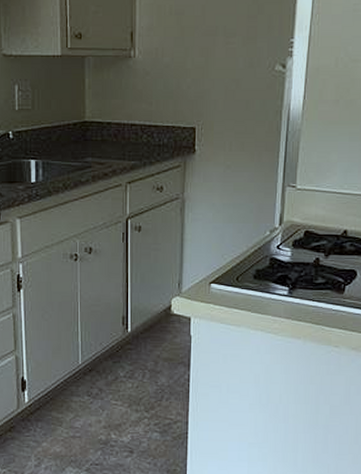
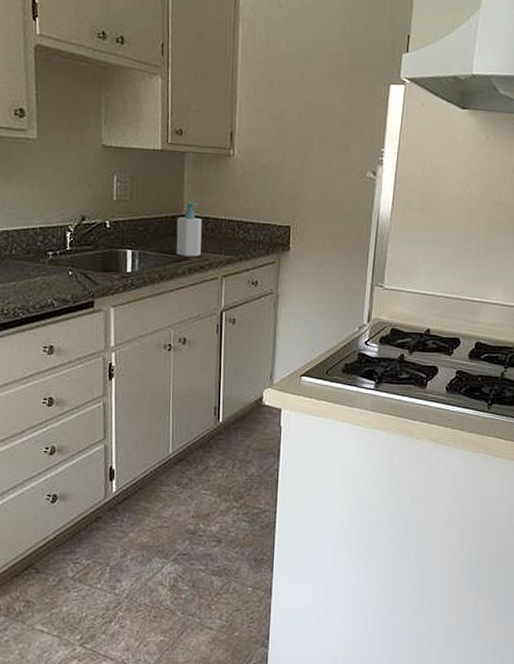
soap bottle: none [79,107,104,164] -> present [176,202,202,257]

